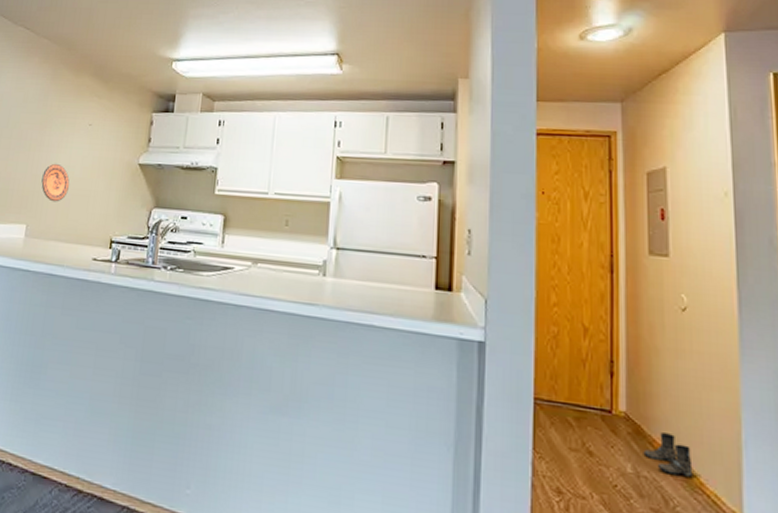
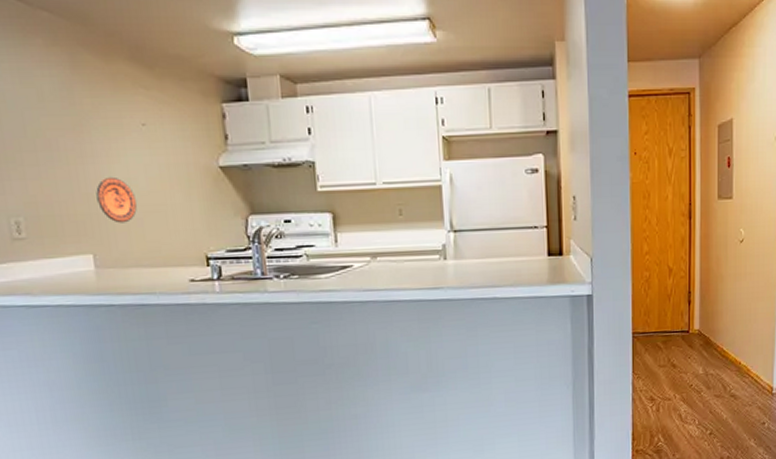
boots: present [643,432,693,477] -> none [710,339,743,368]

